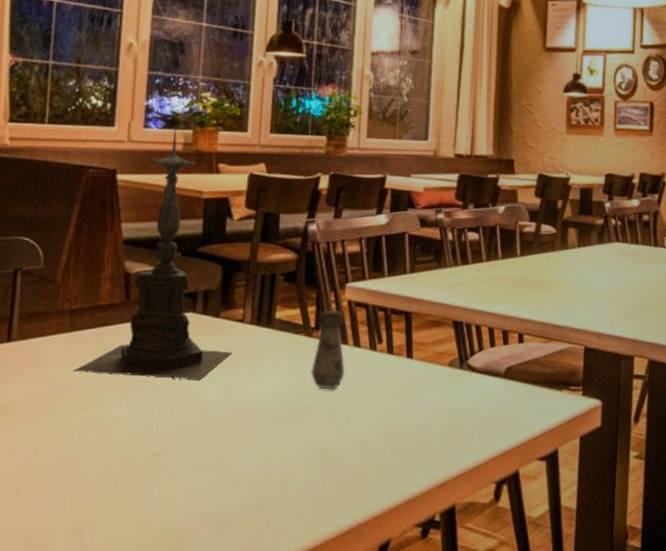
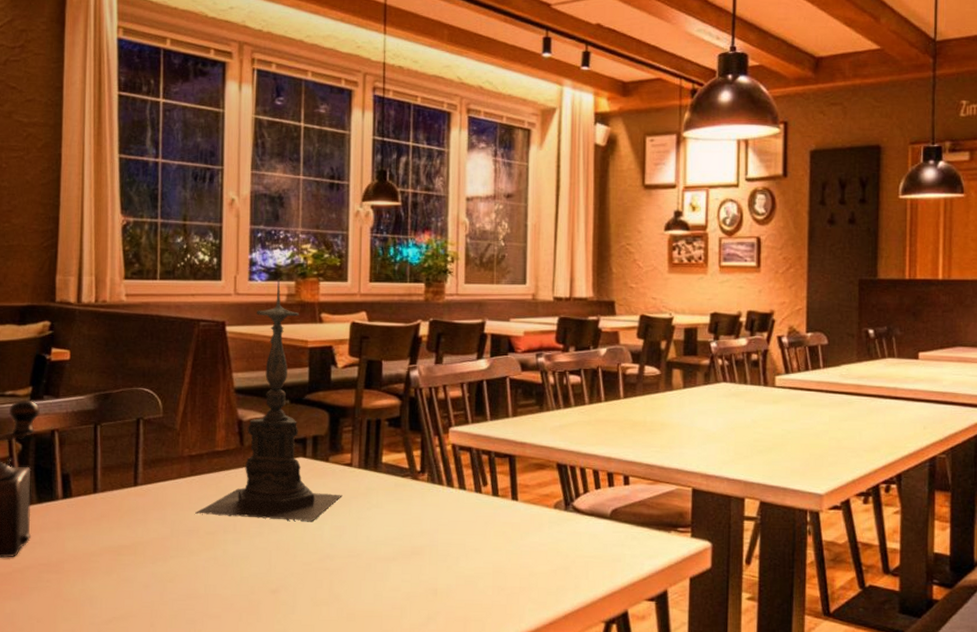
salt shaker: present [311,310,345,389] -> none [418,453,452,530]

